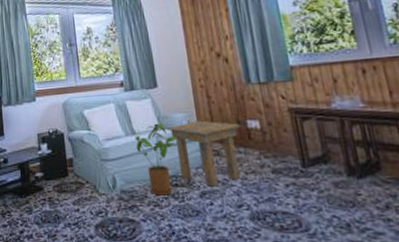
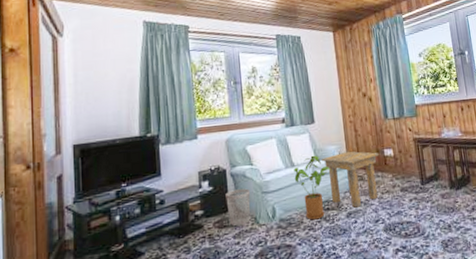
wastebasket: none [64,154,90,193] -> present [225,188,251,226]

